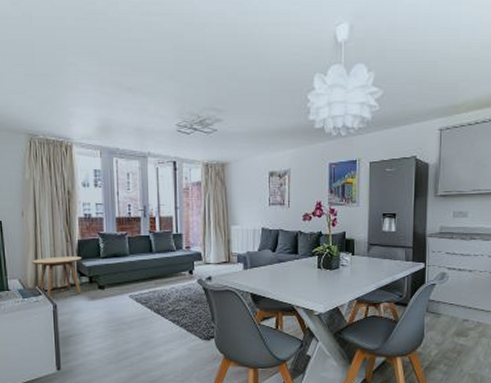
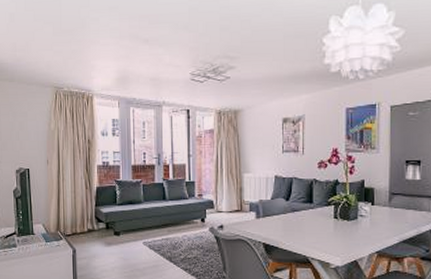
side table: present [31,256,82,297] -> none [54,203,100,242]

